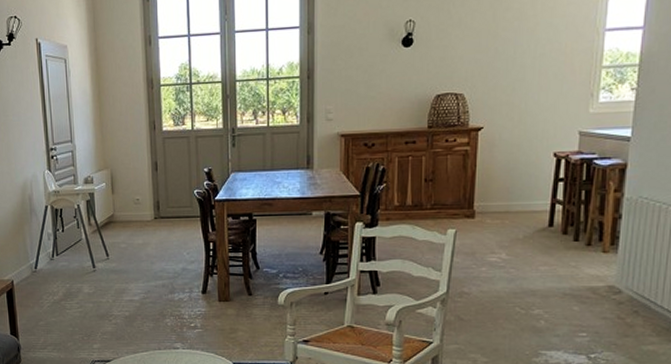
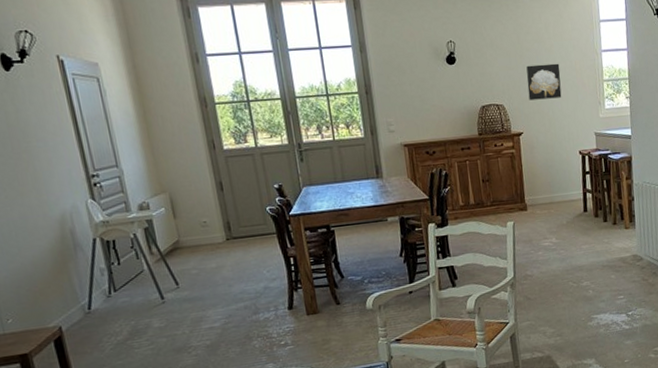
wall art: none [497,45,544,90] -> present [526,63,562,101]

